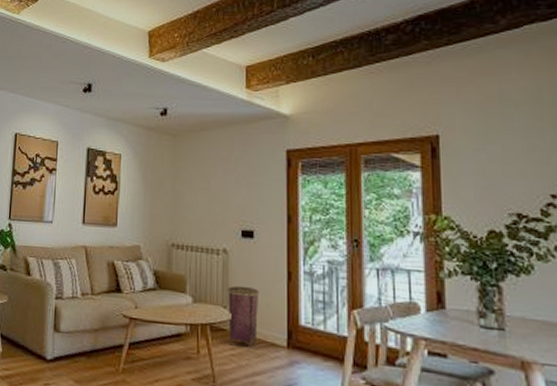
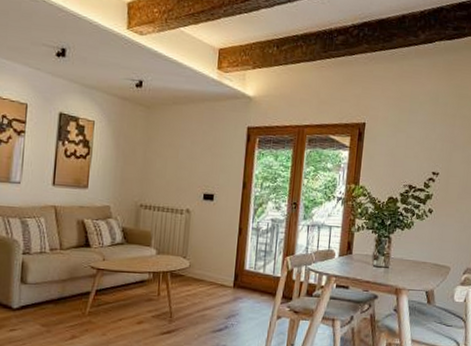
woven basket: present [227,285,260,350] -> none [186,239,215,290]

